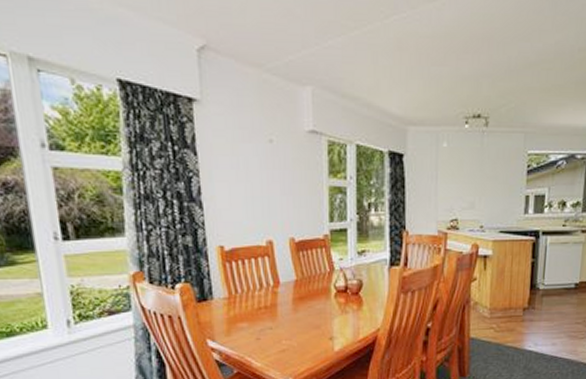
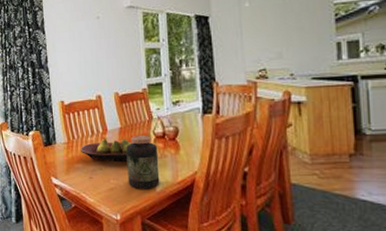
fruit bowl: none [246,292,311,320] -> present [81,138,133,161]
jar: none [302,288,339,350] -> present [126,135,160,189]

